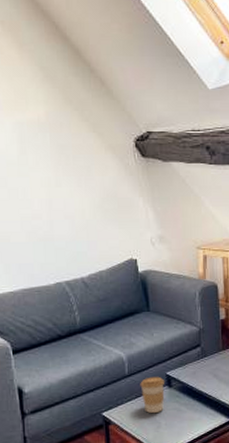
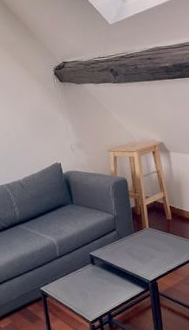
coffee cup: present [140,376,165,414] -> none [69,256,90,287]

